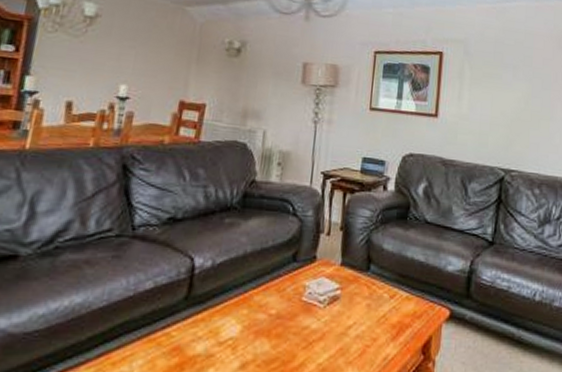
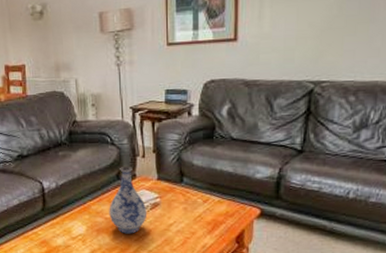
vase: none [274,244,324,339] -> present [109,165,148,234]

